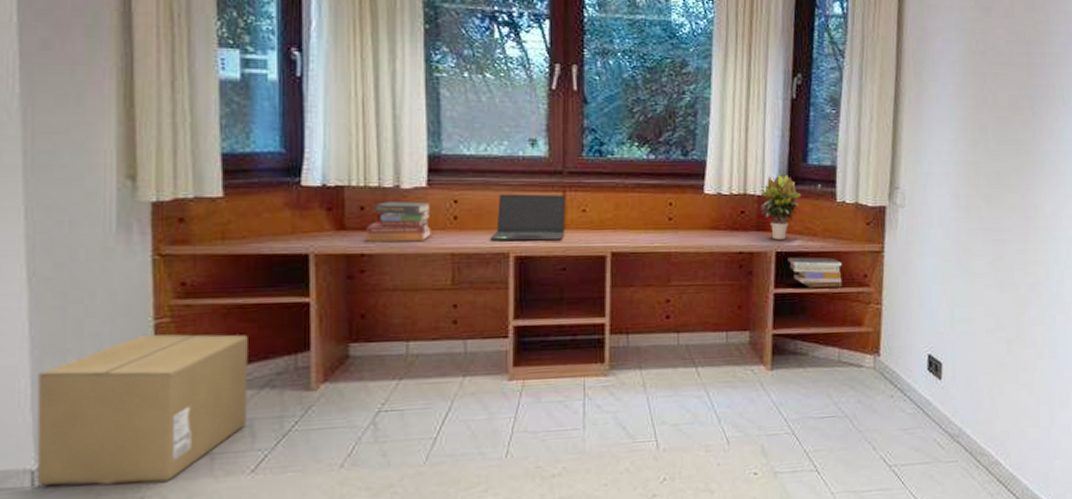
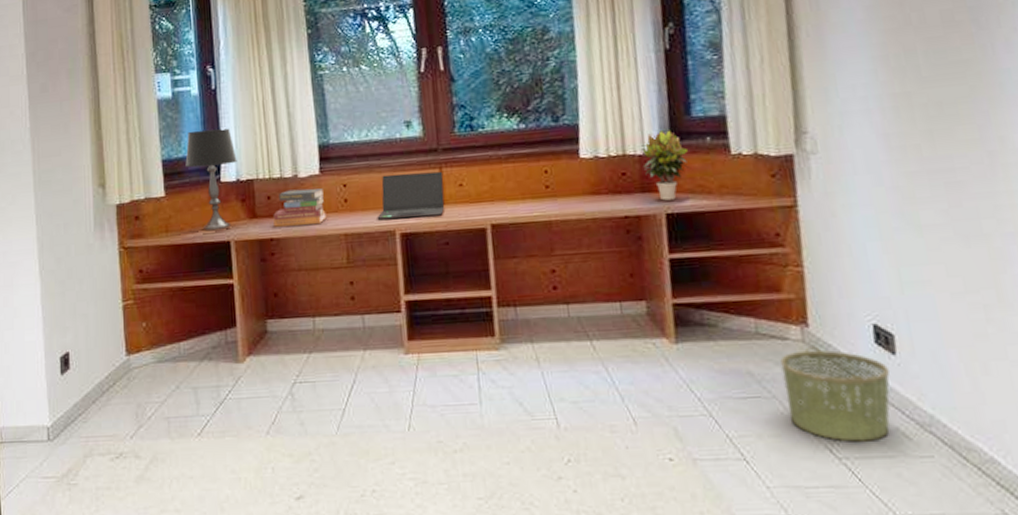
box: present [36,334,248,486] -> none [48,313,193,442]
table lamp: none [254,122,325,242] -> present [185,128,237,232]
books: present [788,257,842,289] -> none [680,216,750,252]
basket: none [855,373,935,452] -> present [780,346,891,442]

